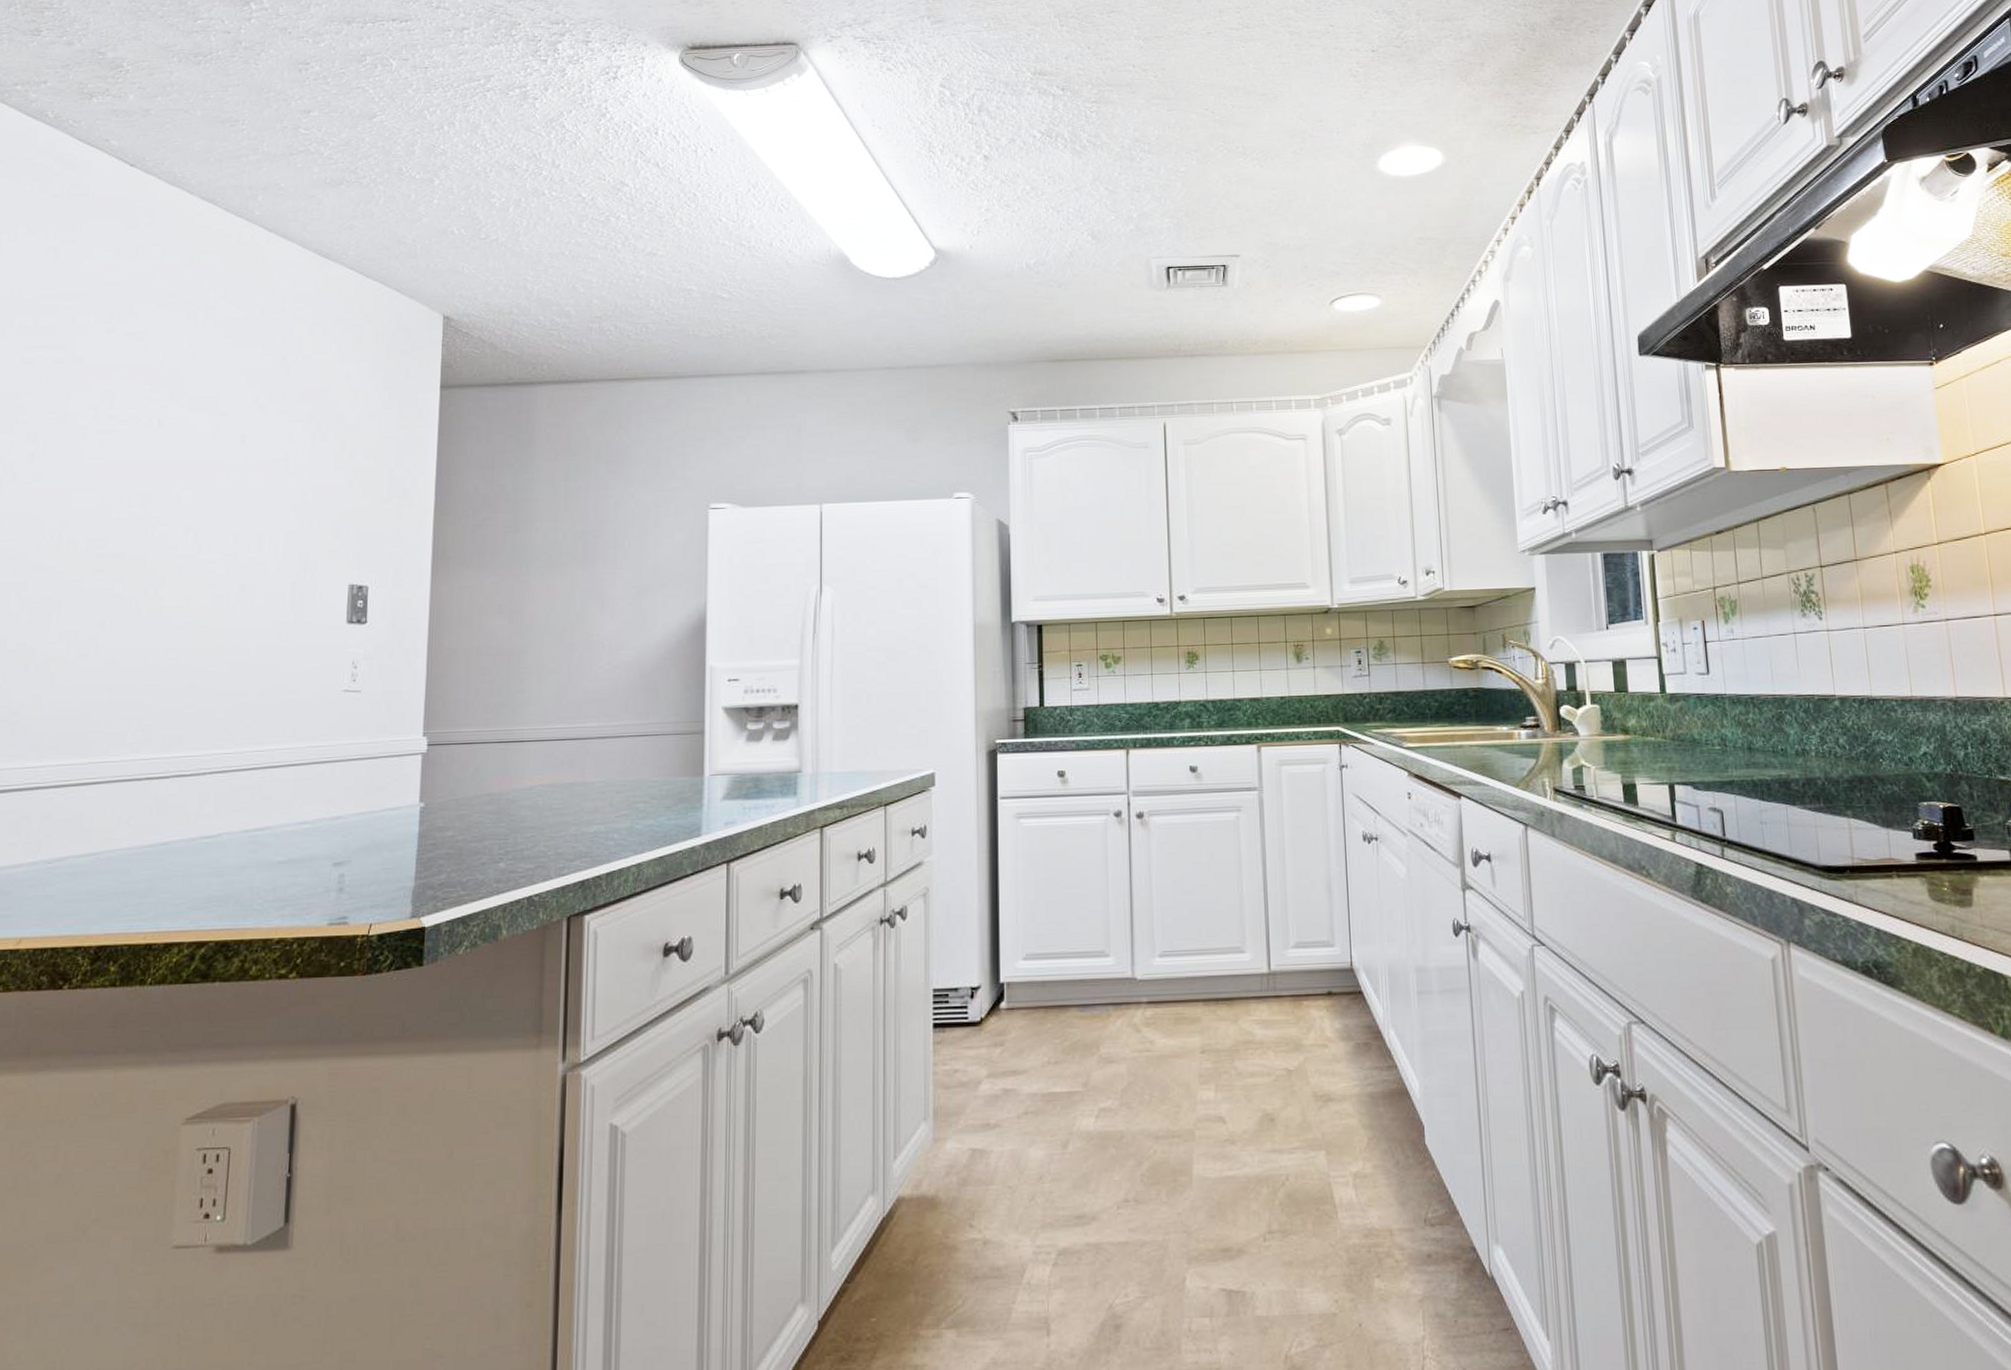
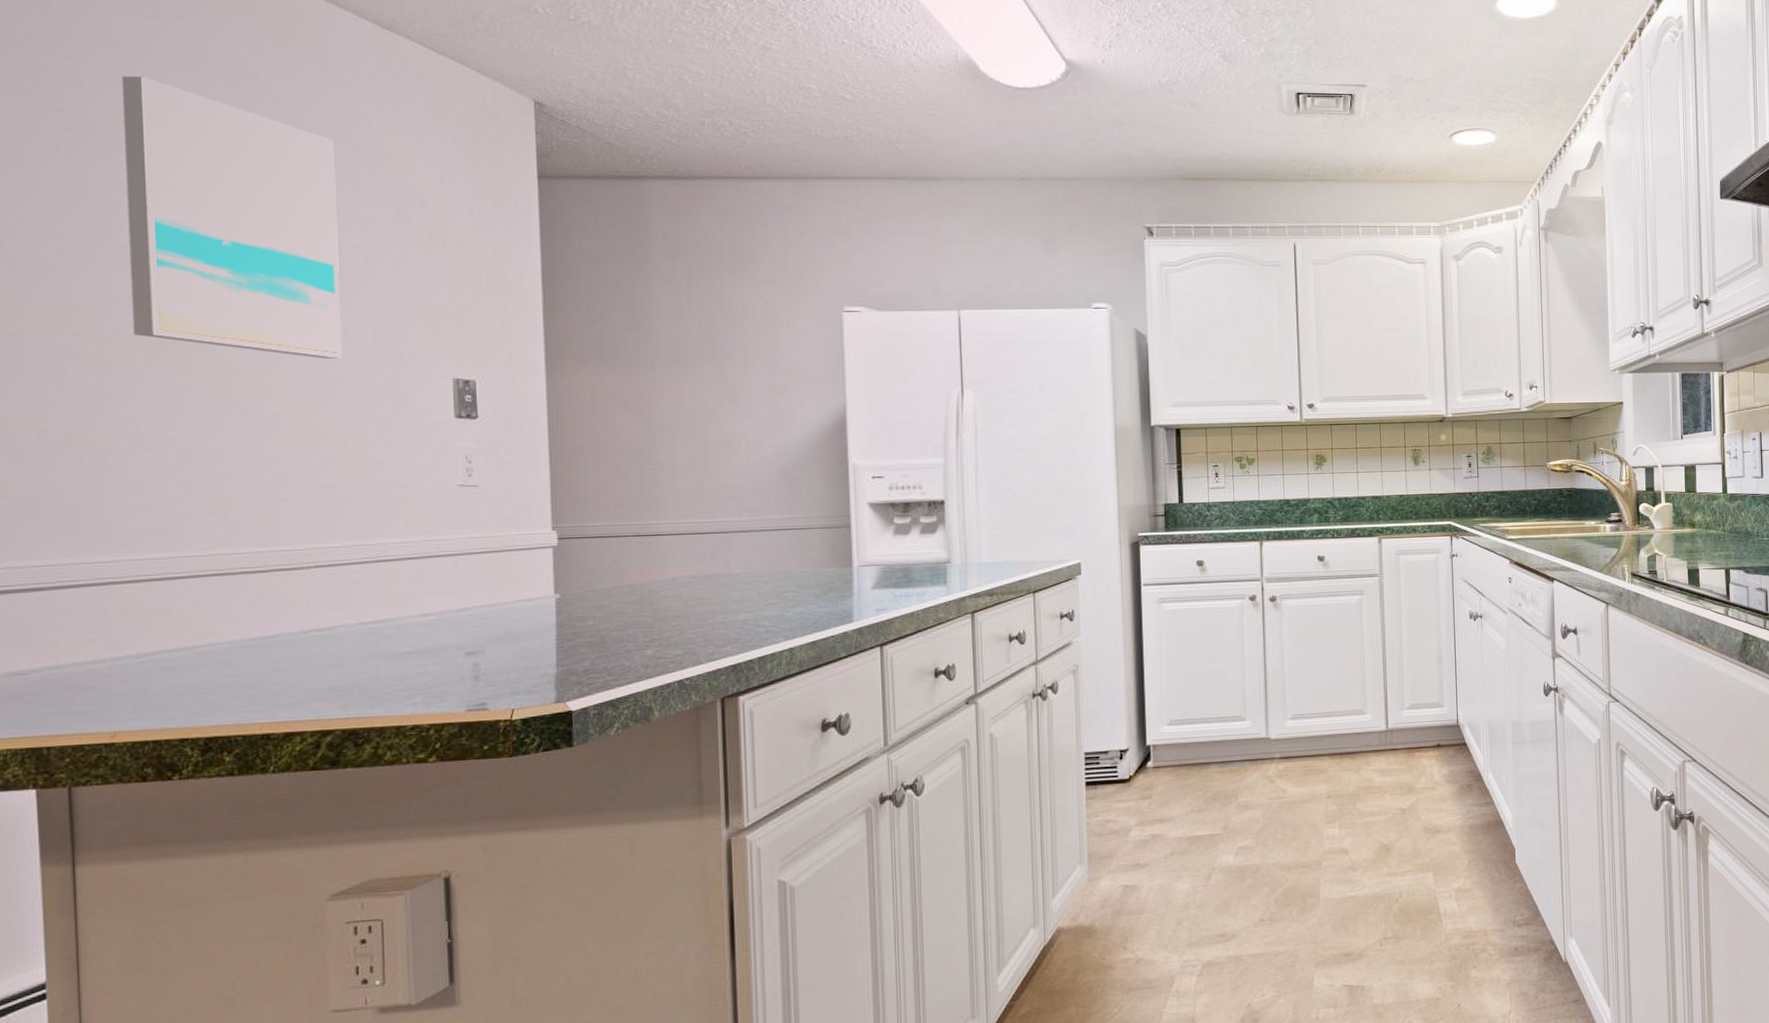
wall art: none [85,311,270,567] -> present [122,75,342,359]

